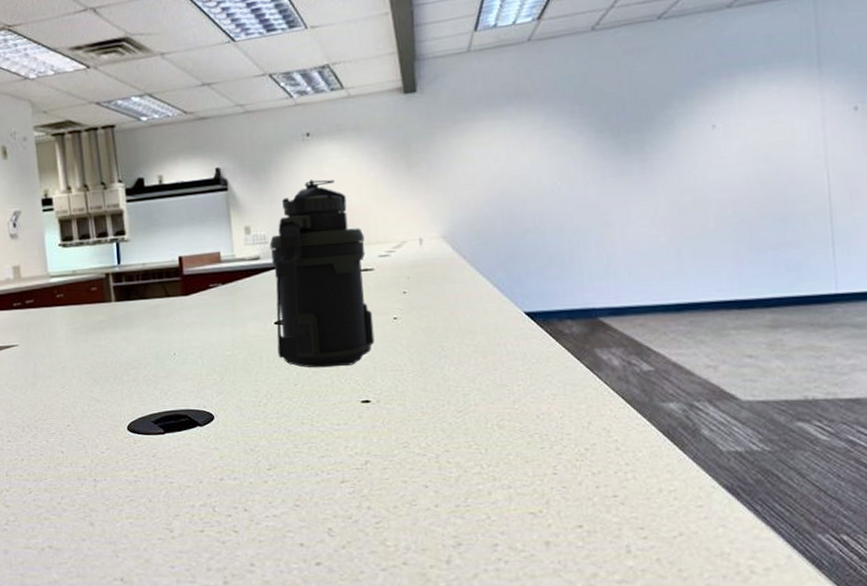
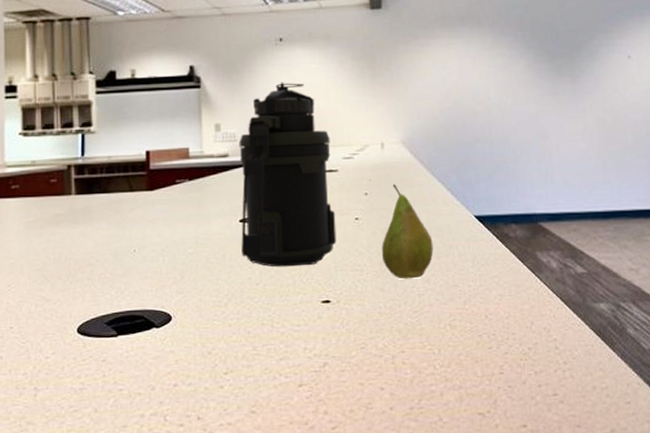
fruit: none [423,281,479,379] -> present [382,184,433,280]

